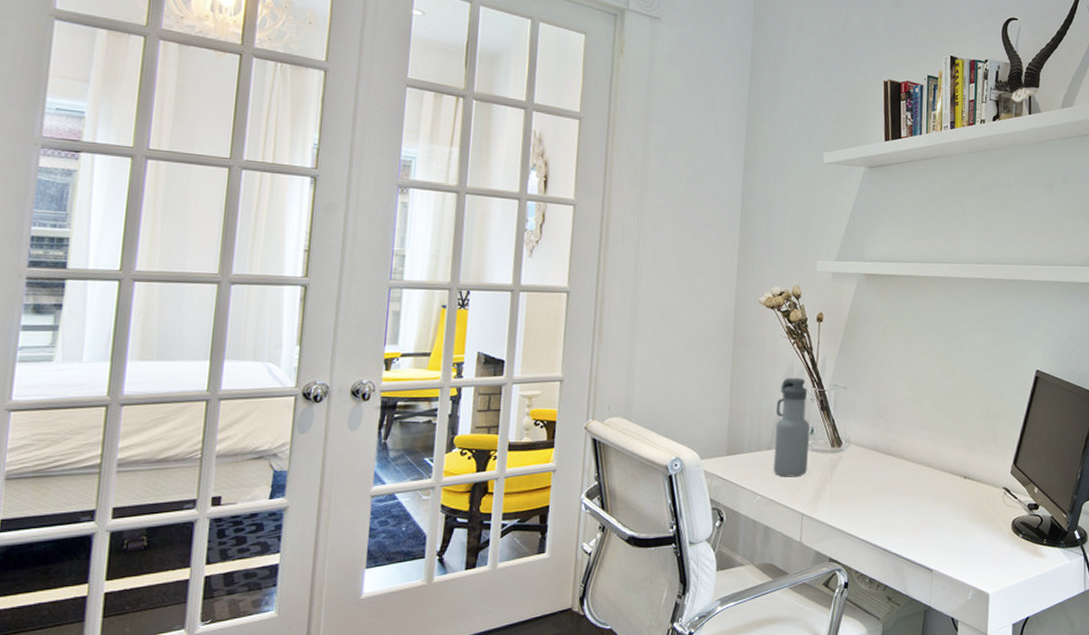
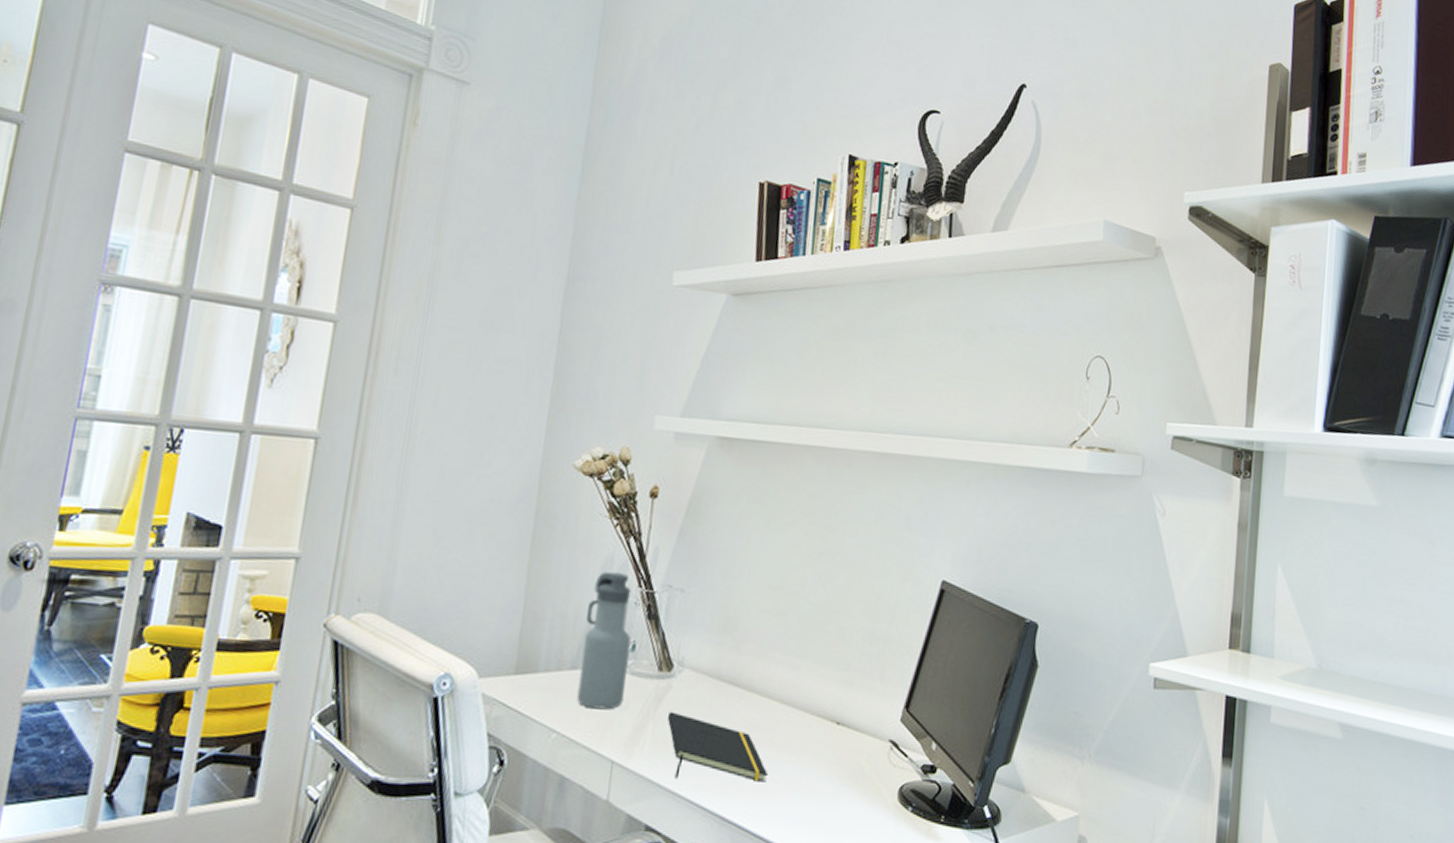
notepad: none [840,476,915,523] -> present [667,711,767,782]

